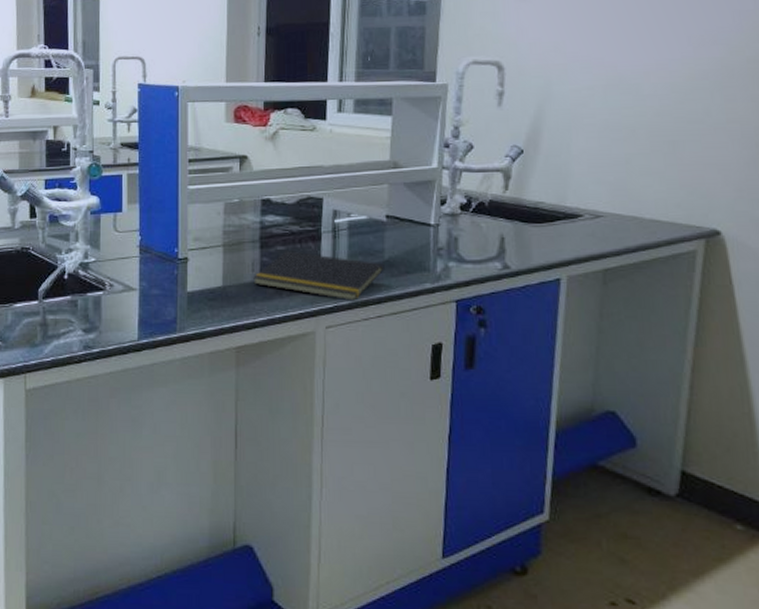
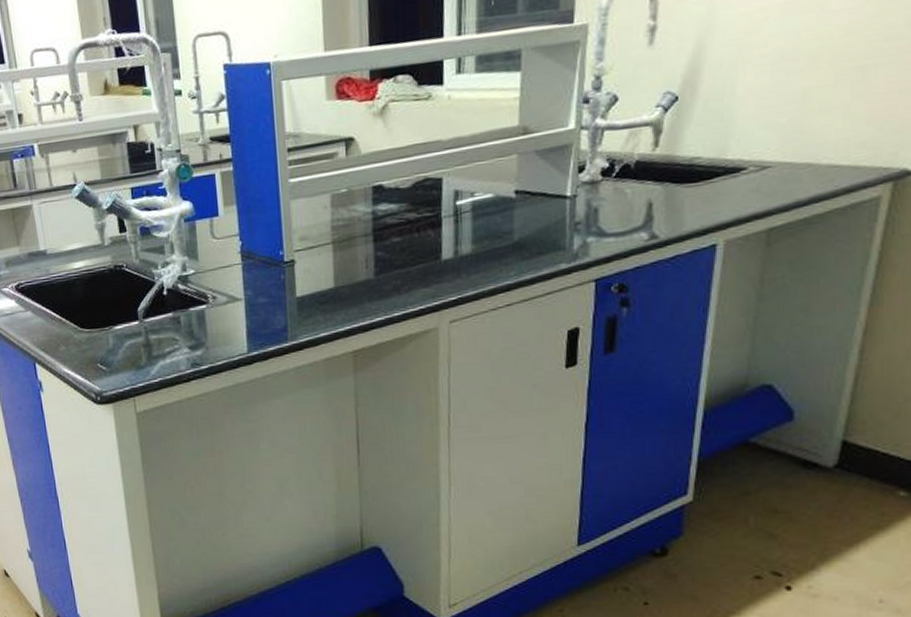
notepad: present [253,251,385,301] -> none [368,241,514,291]

